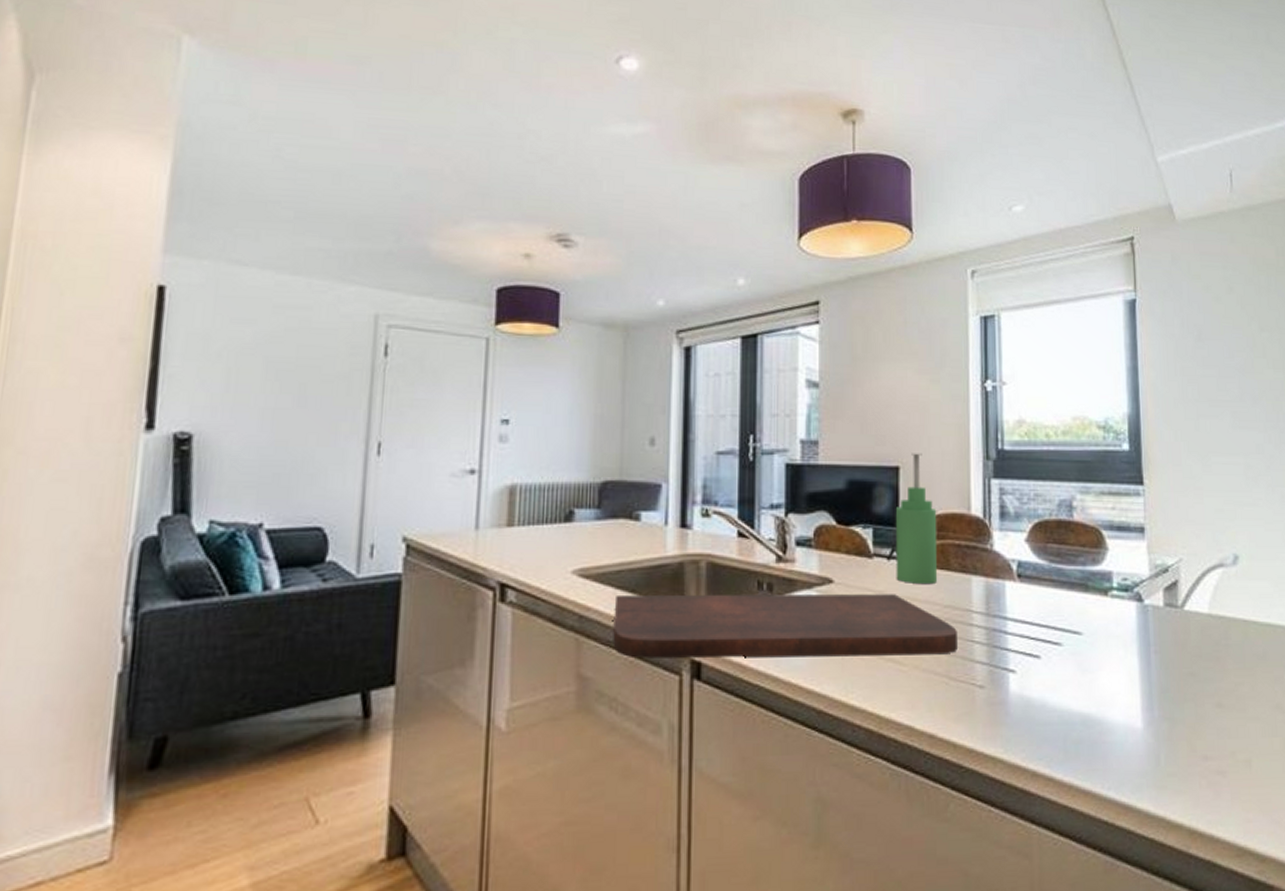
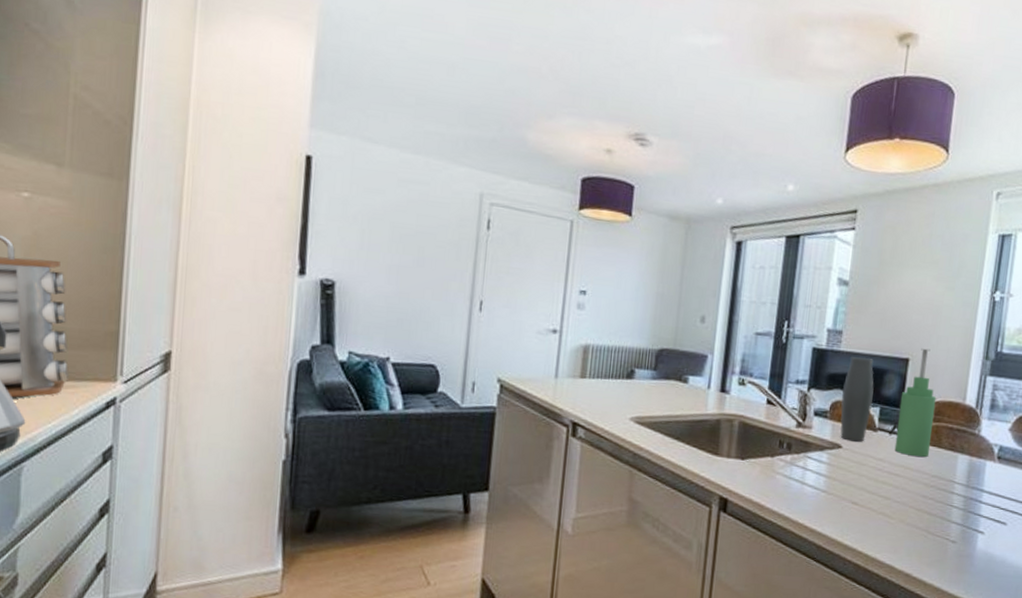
cutting board: present [613,594,957,660] -> none [658,440,940,514]
vase: none [825,469,864,573] -> present [840,357,874,442]

